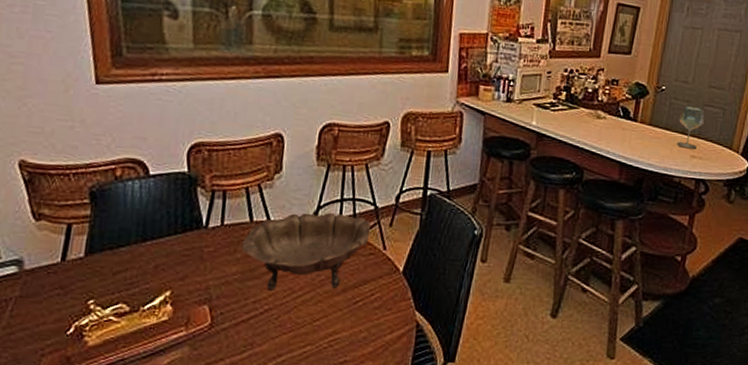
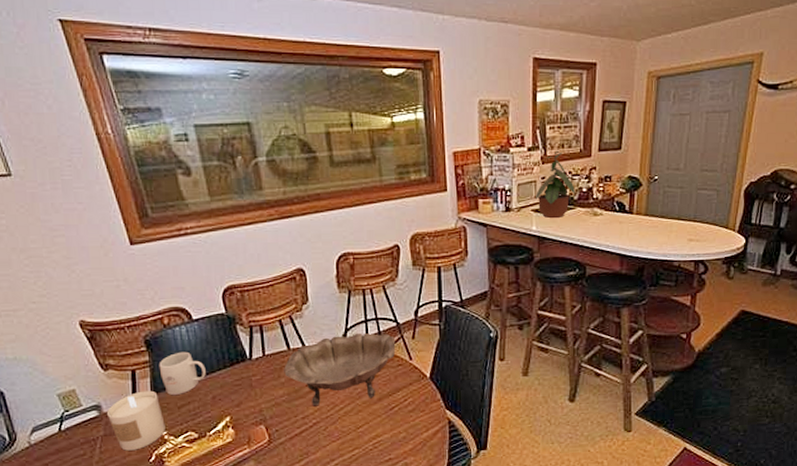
candle: none [27,249,94,319] -> present [106,390,165,451]
mug: none [99,209,154,260] -> present [159,351,206,396]
potted plant: none [539,45,581,116] -> present [536,149,575,218]
wine glass: present [677,105,705,149] -> none [673,191,700,233]

